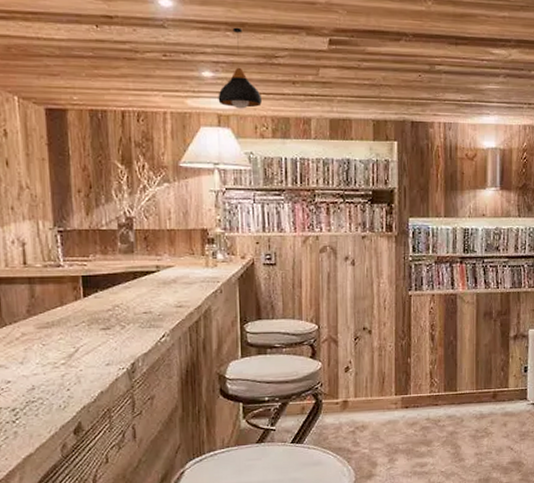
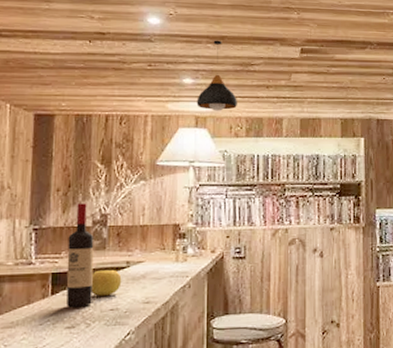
wine bottle: none [94,205,125,309] -> present [66,203,94,307]
fruit: none [122,273,153,299] -> present [91,269,122,296]

